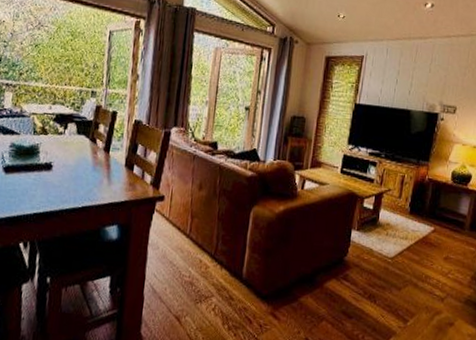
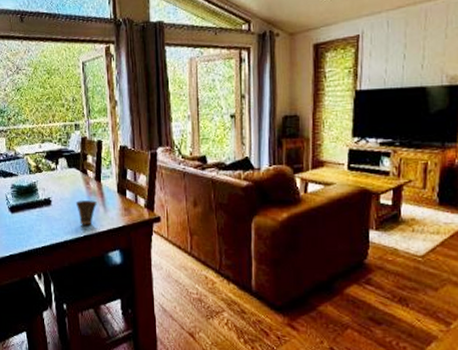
cup: none [78,169,102,196] -> present [75,200,97,225]

